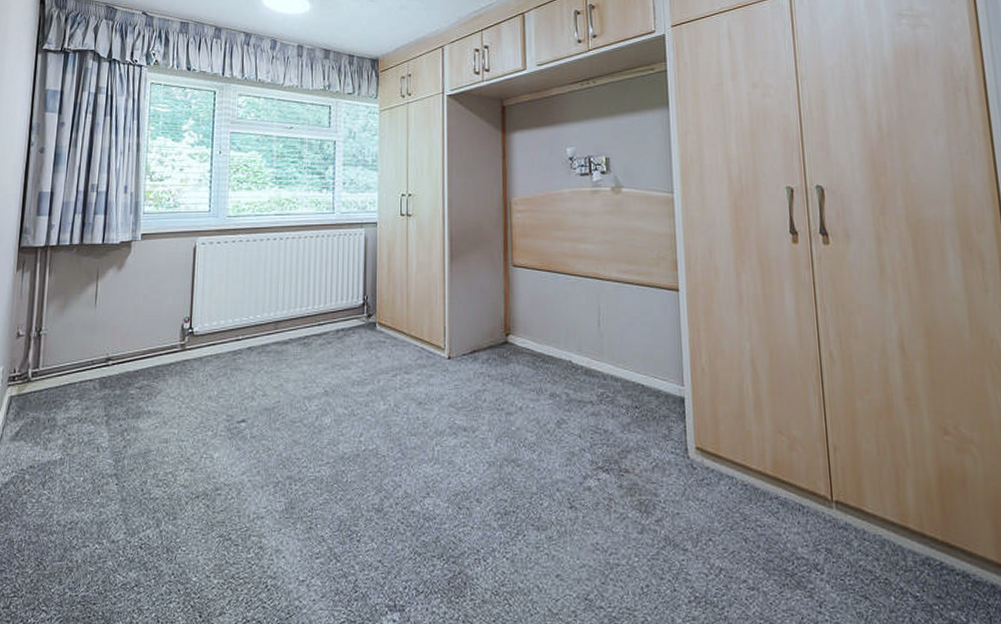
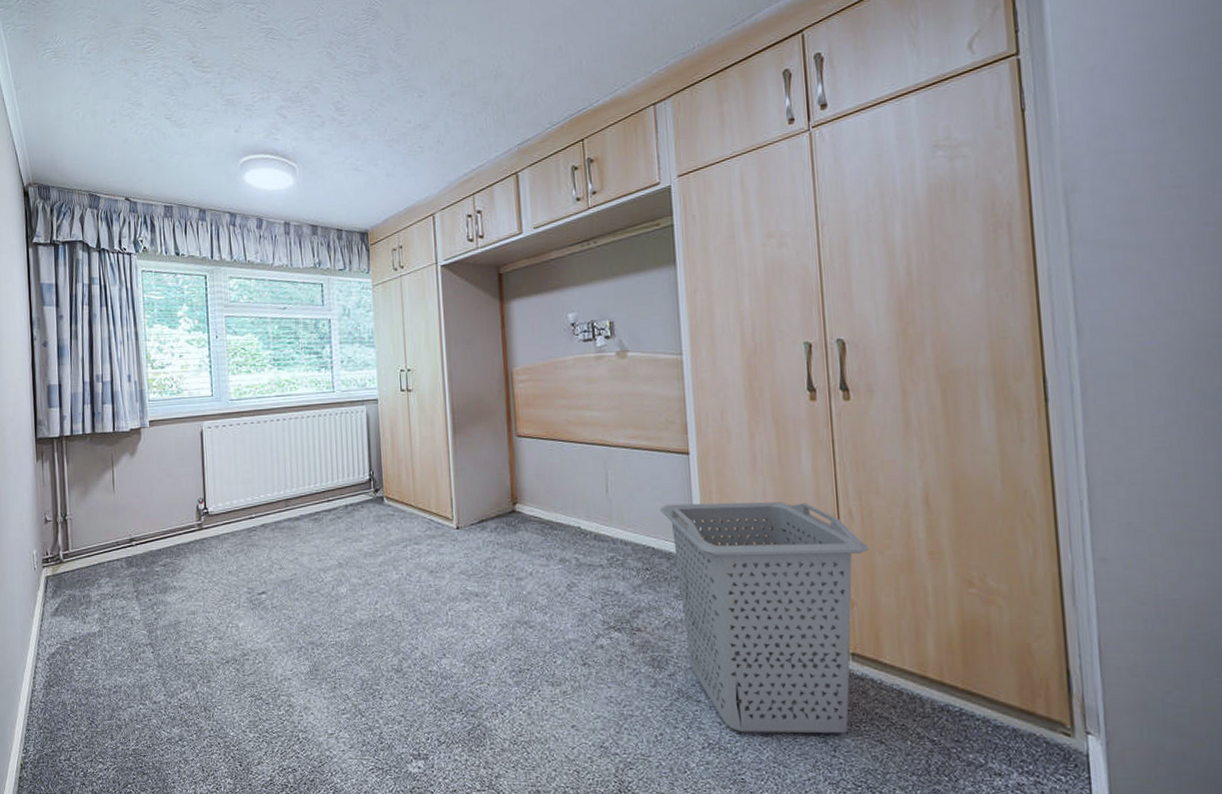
laundry basket: none [650,341,850,588] -> present [660,501,869,734]

